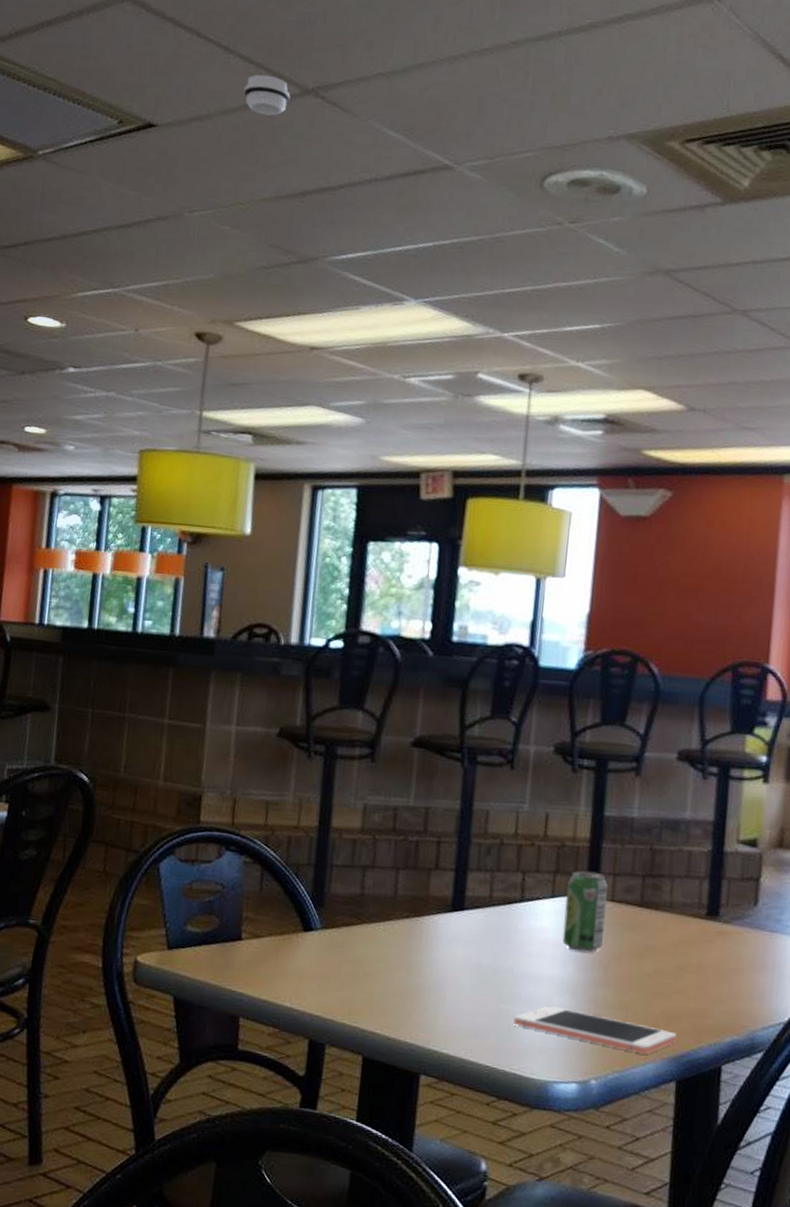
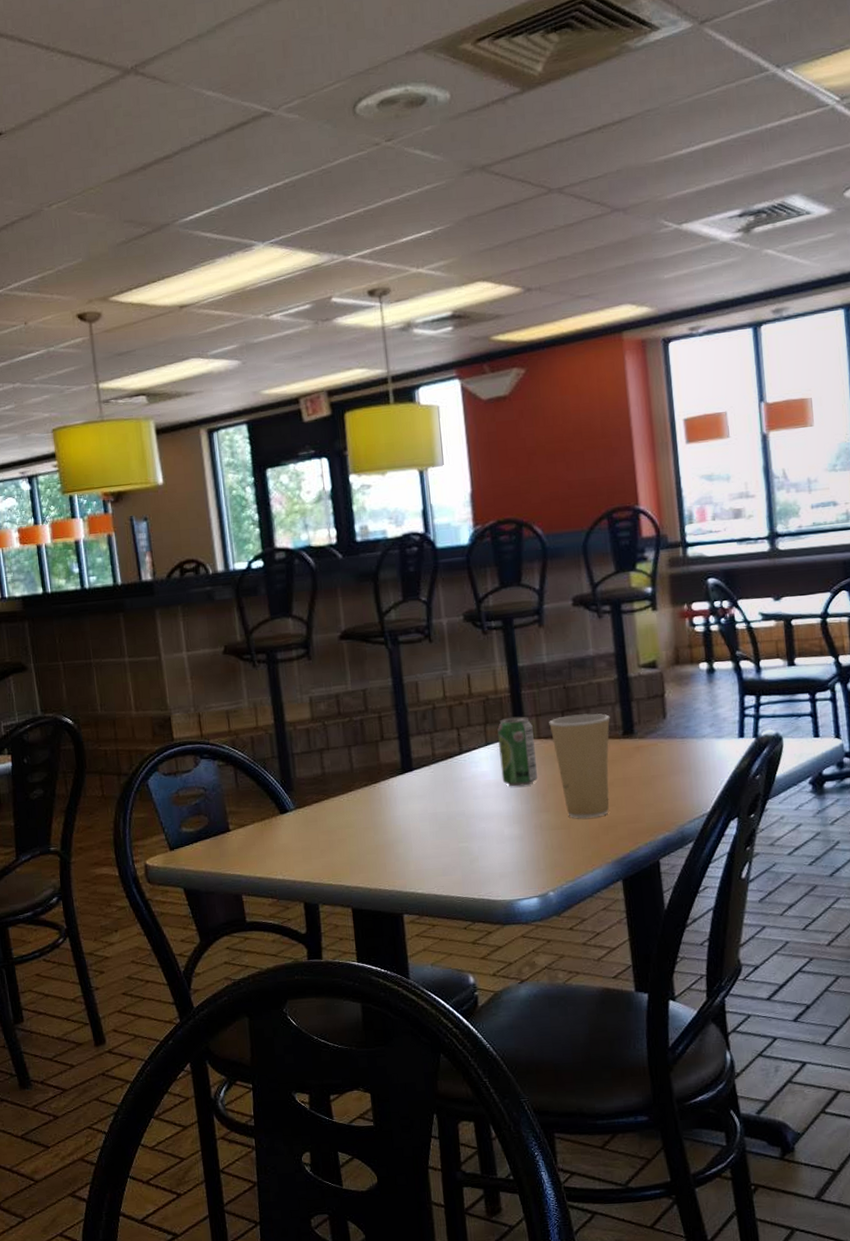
smoke detector: present [243,74,291,116] -> none [70,64,114,102]
cell phone: present [514,1005,676,1055] -> none [473,836,616,863]
paper cup: none [626,881,696,1004] -> present [549,713,610,819]

